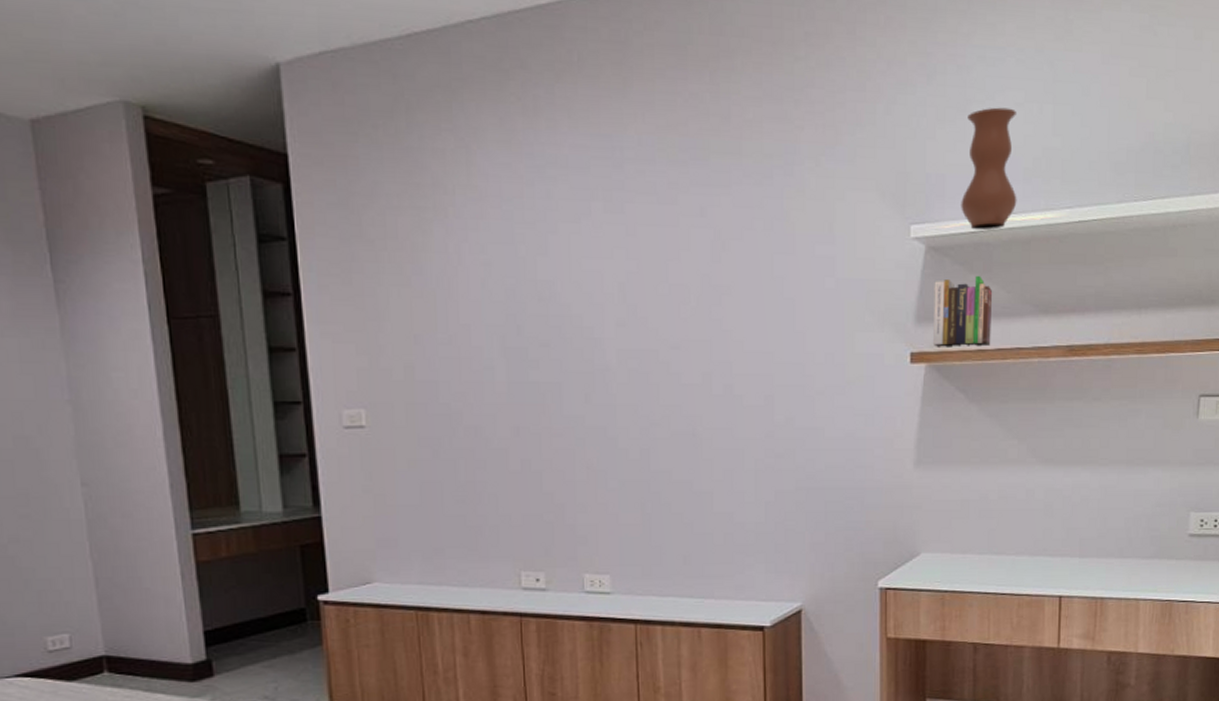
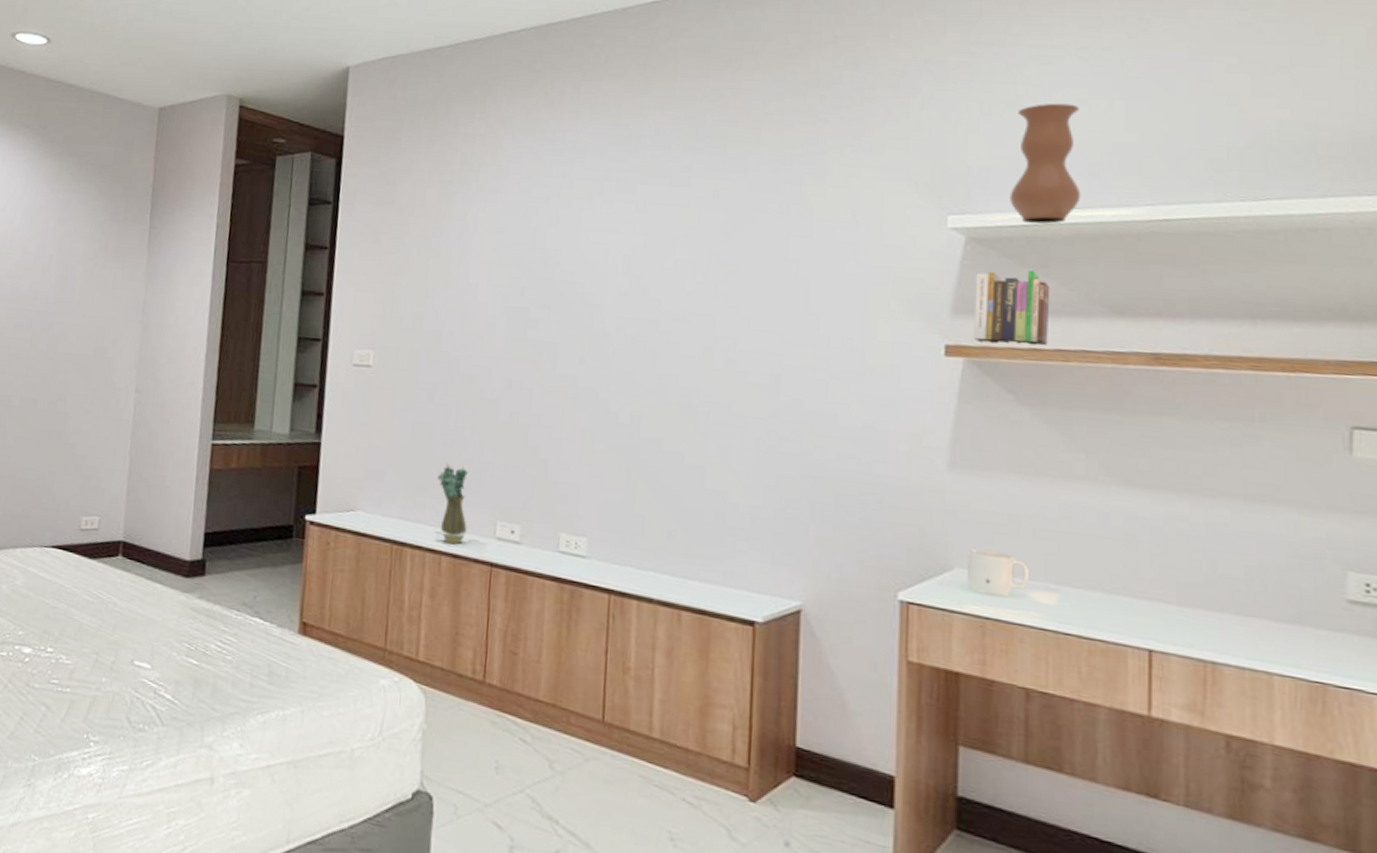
vase: none [454,521,492,601] -> present [437,463,468,544]
mug: none [930,533,977,572] -> present [966,548,1030,597]

